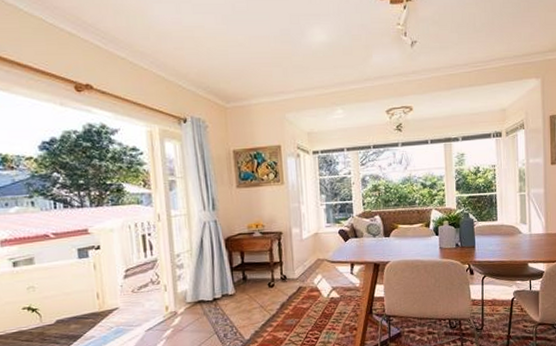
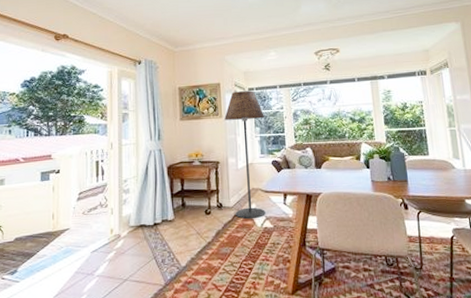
floor lamp: none [287,154,332,291] -> present [224,91,266,219]

